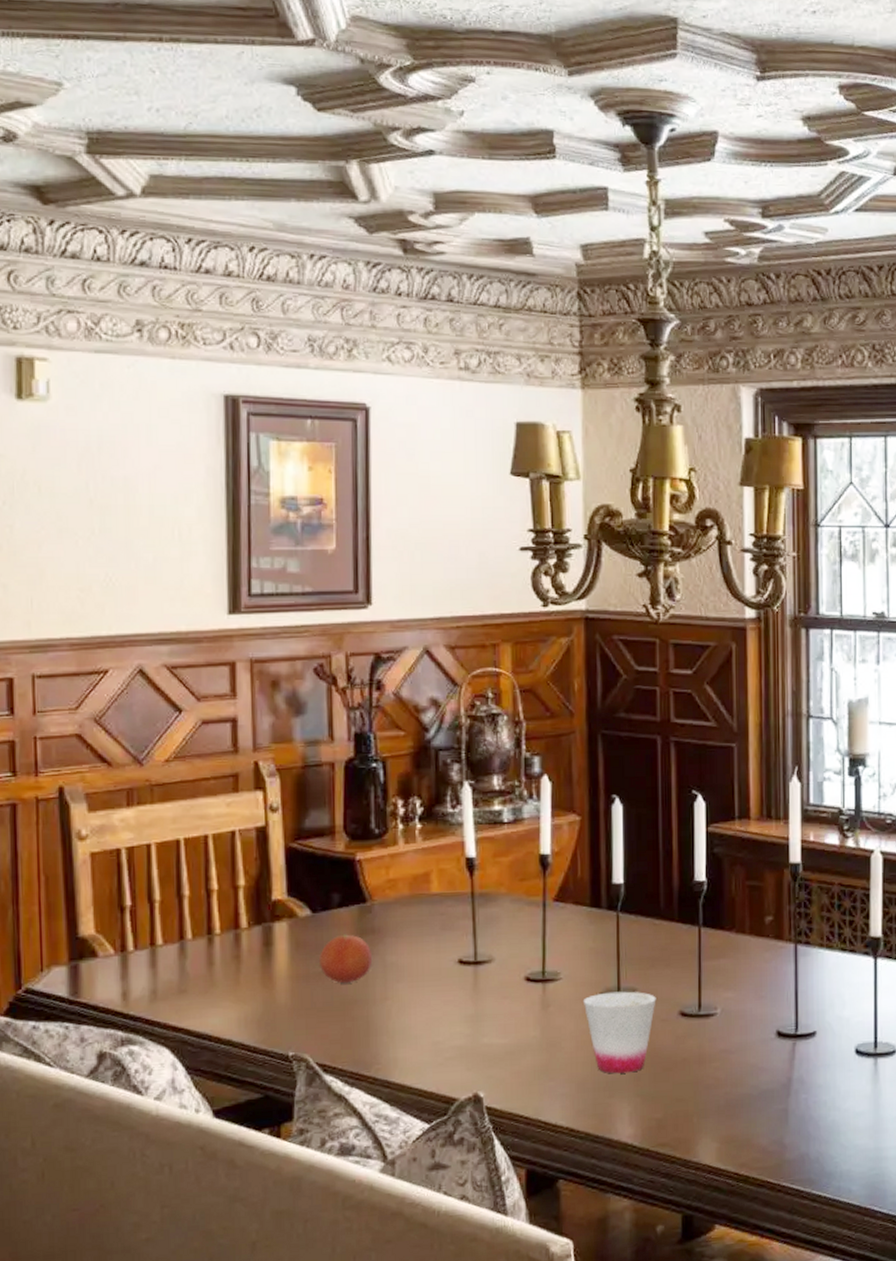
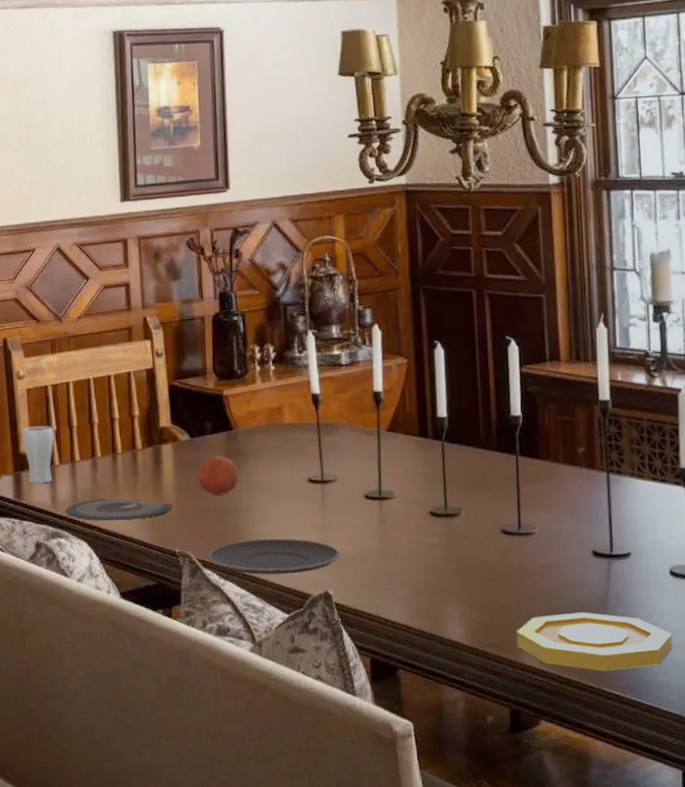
drinking glass: none [82,901,127,977] -> present [22,426,54,484]
plate: none [140,992,286,1021] -> present [65,498,173,521]
plate: none [329,1032,495,1078] -> present [207,538,341,574]
cup: present [583,991,656,1074] -> none [414,510,480,581]
bowl: none [691,1100,855,1164] -> present [516,612,672,670]

